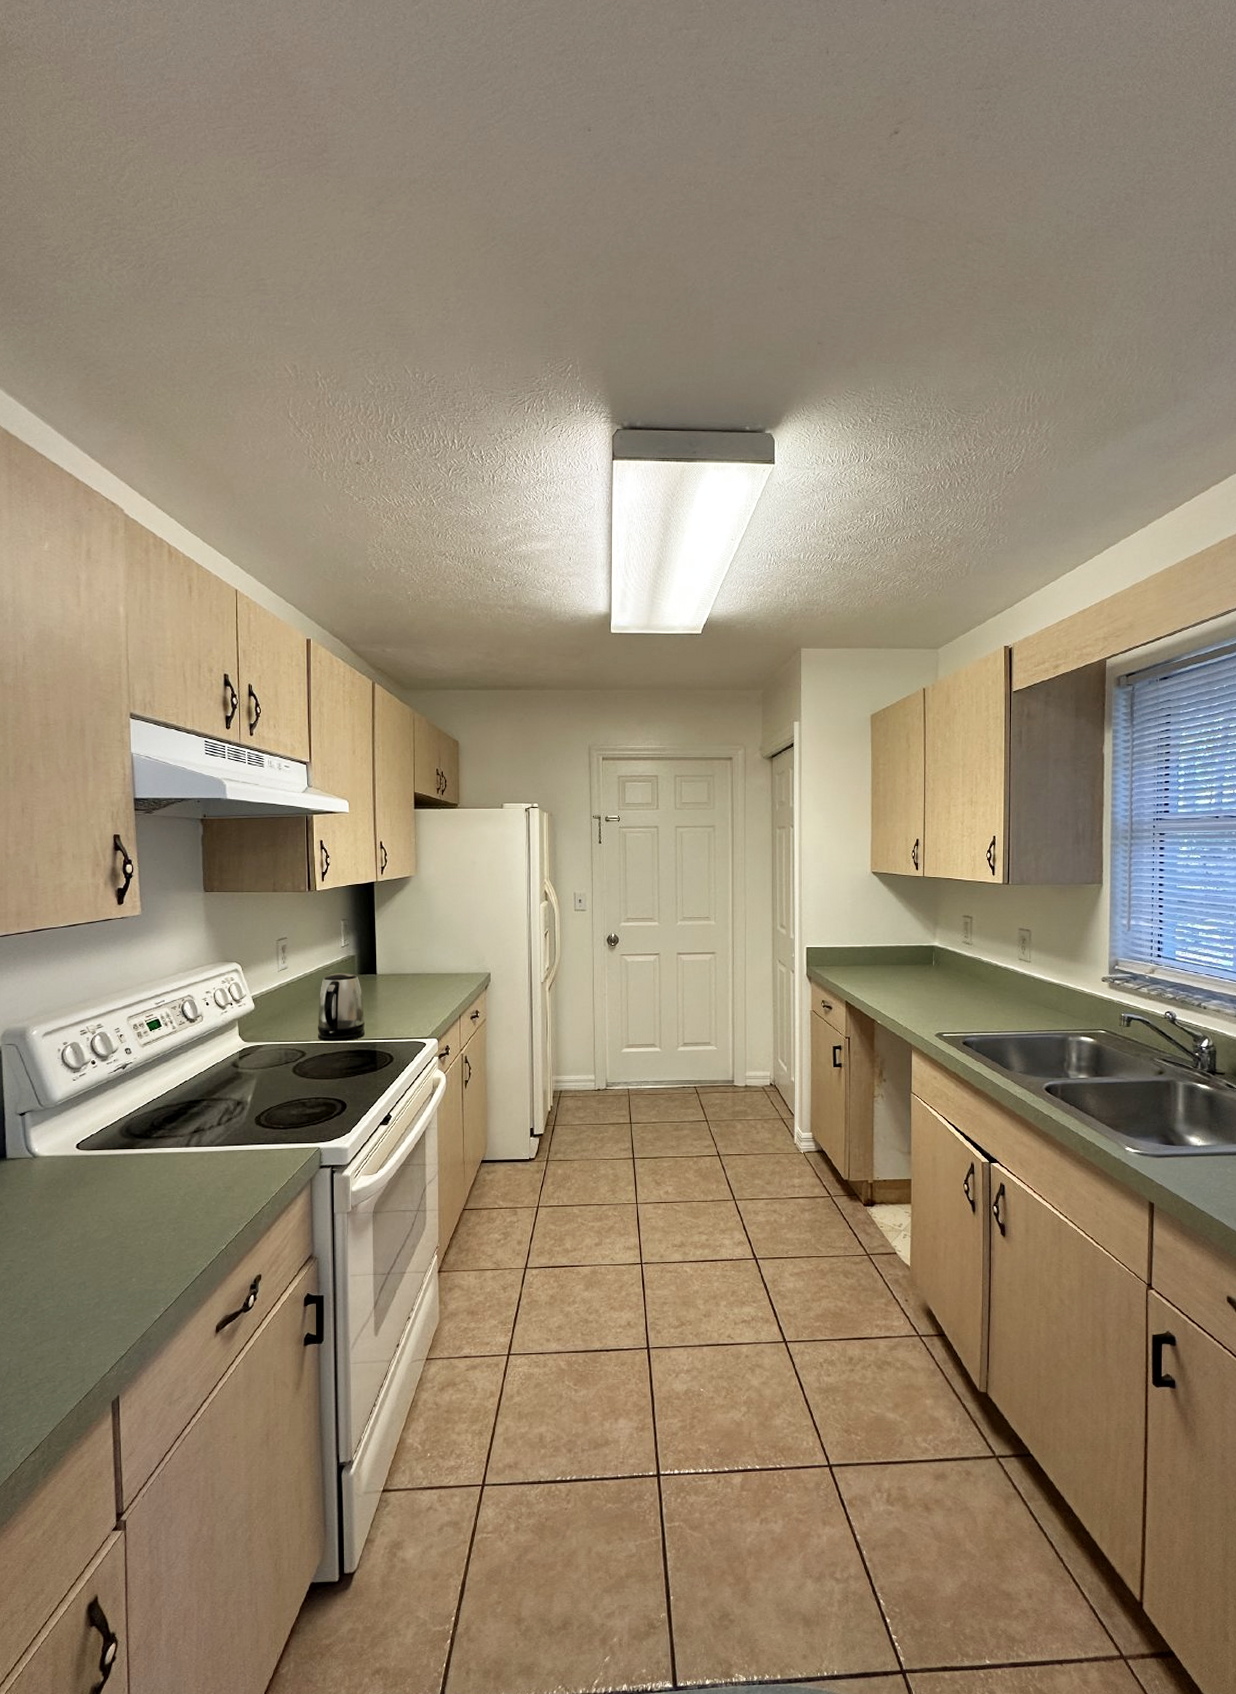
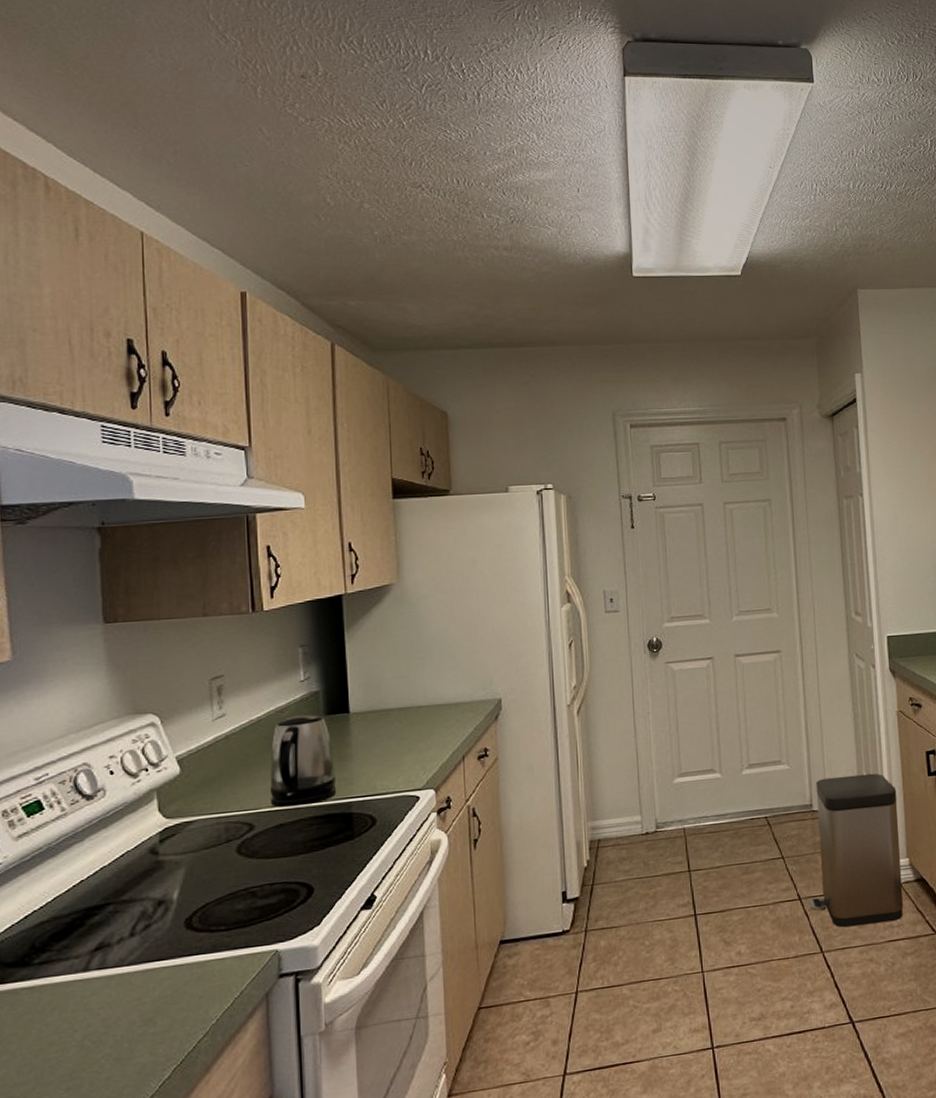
pedal bin: none [726,1060,806,1183] -> present [808,773,904,928]

